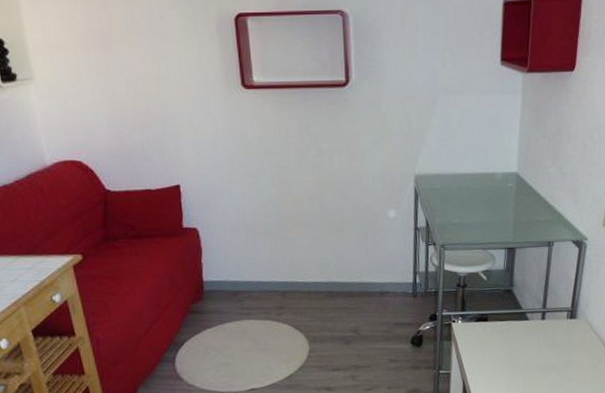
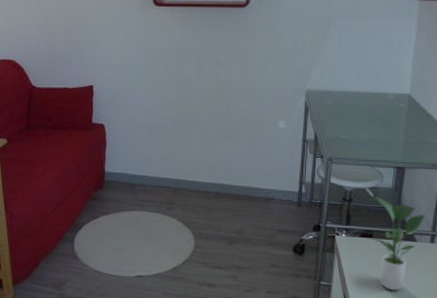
potted plant: none [487,280,535,371] -> present [372,197,425,291]

